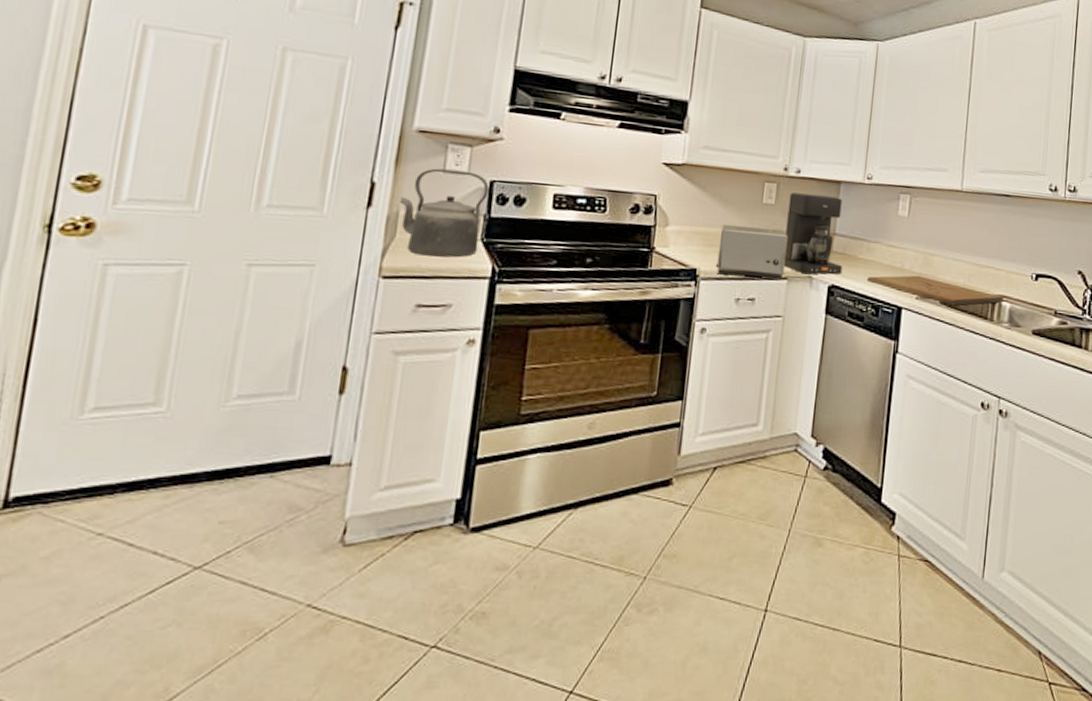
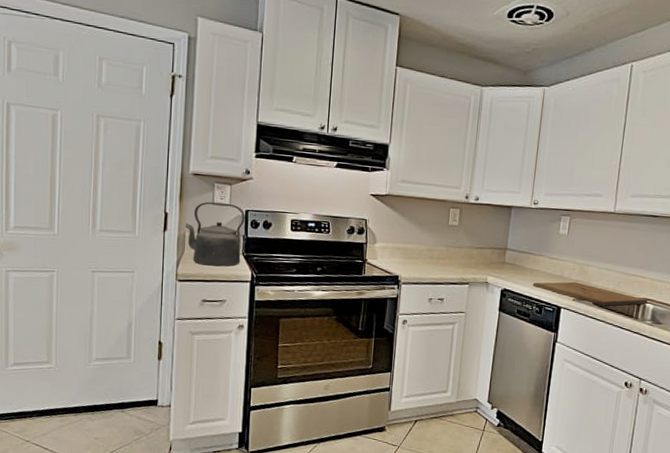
toaster: present [715,224,789,280] -> none [412,241,470,284]
coffee maker: present [783,192,843,275] -> none [466,216,513,281]

